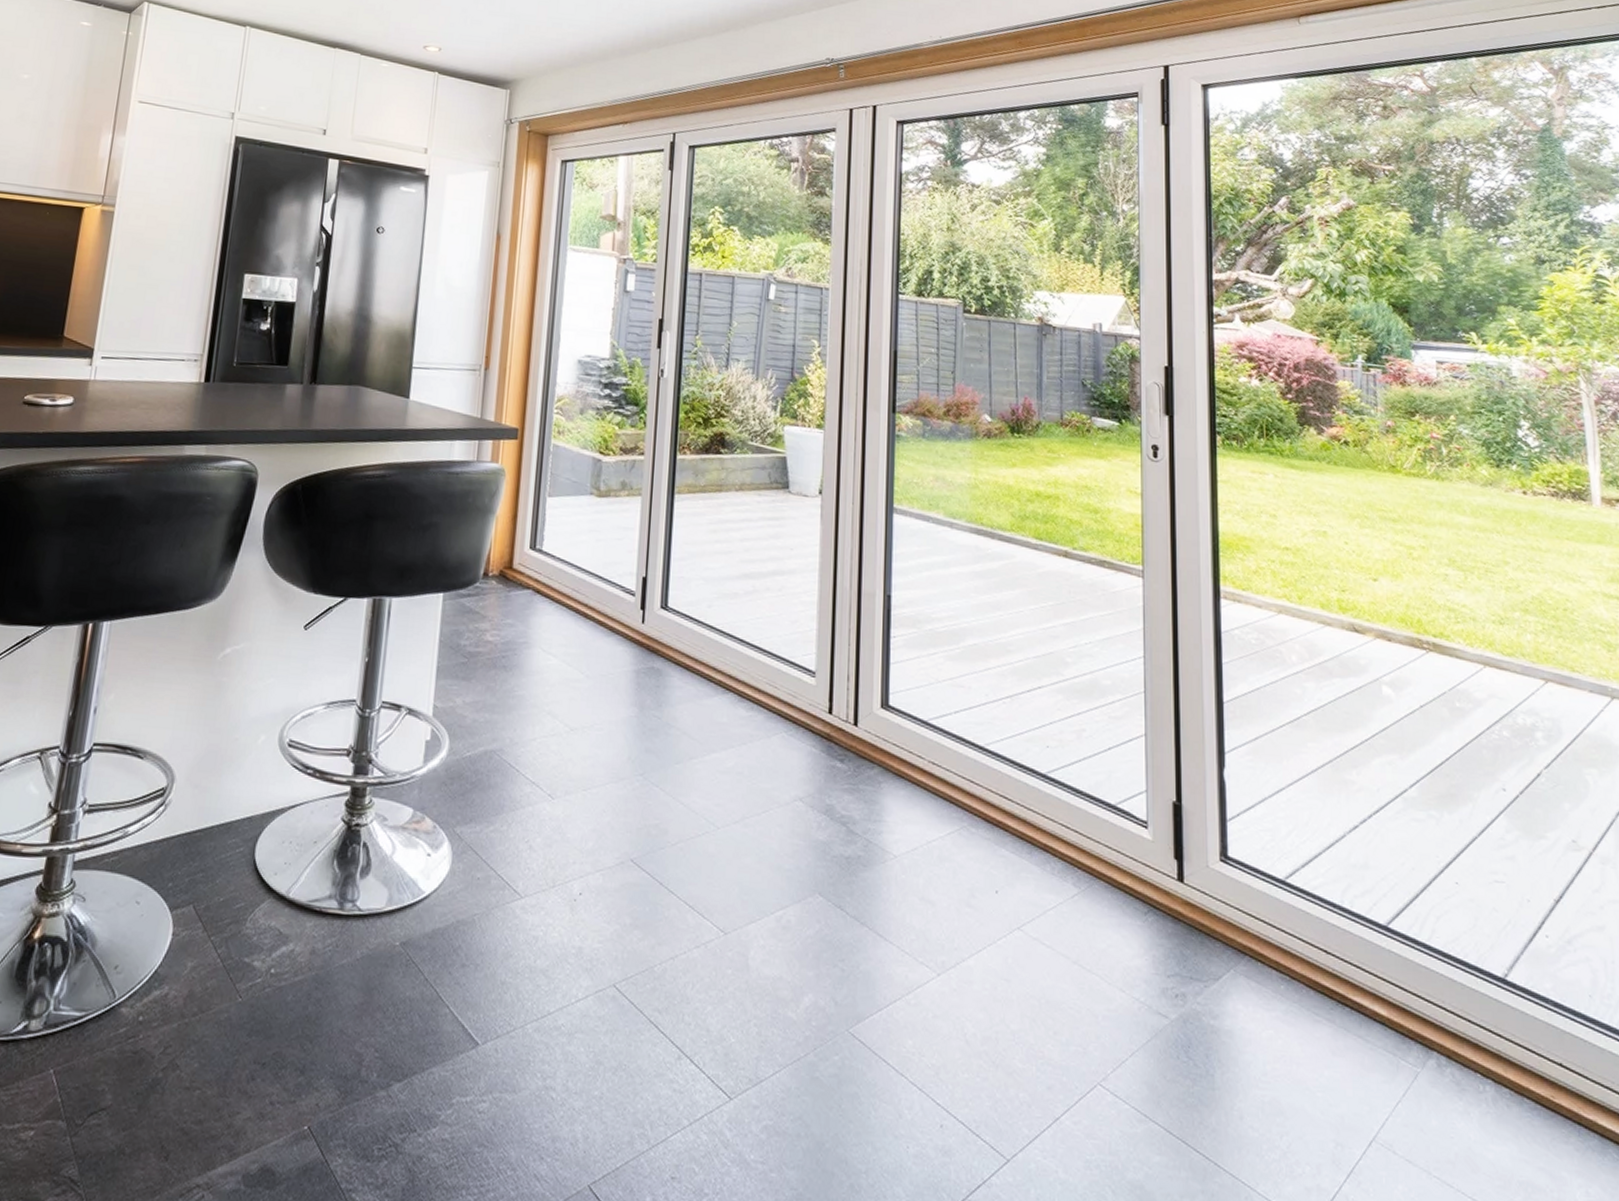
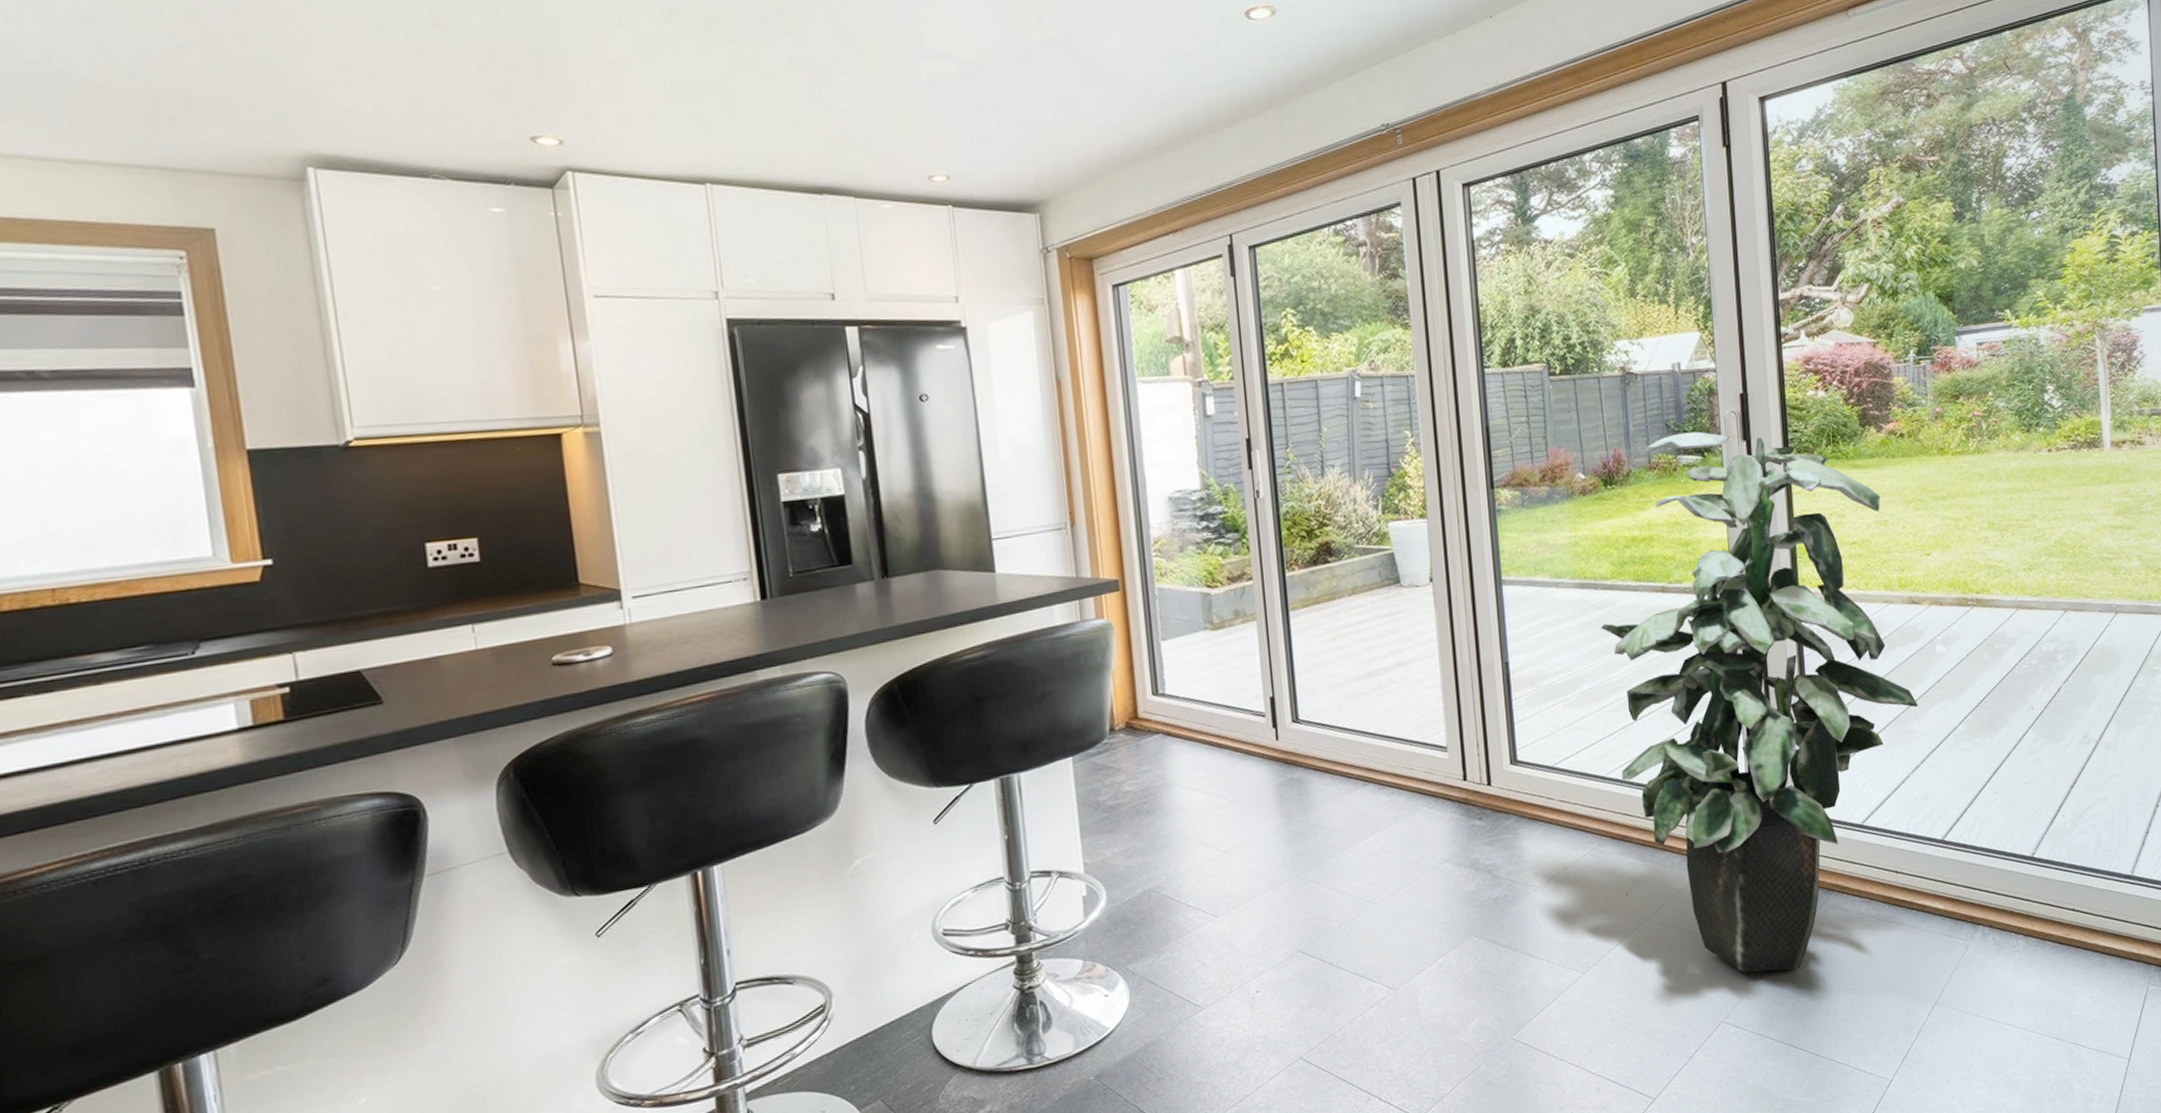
indoor plant: none [994,394,1359,1042] -> present [1601,431,1919,973]

